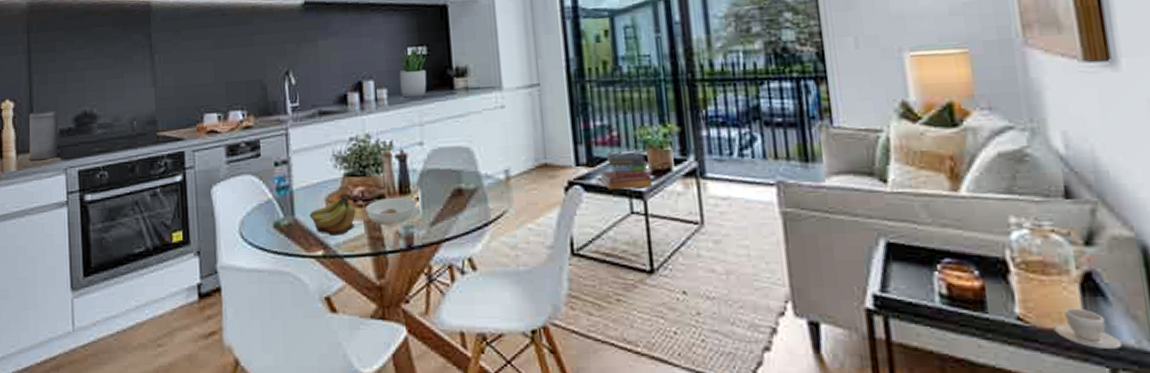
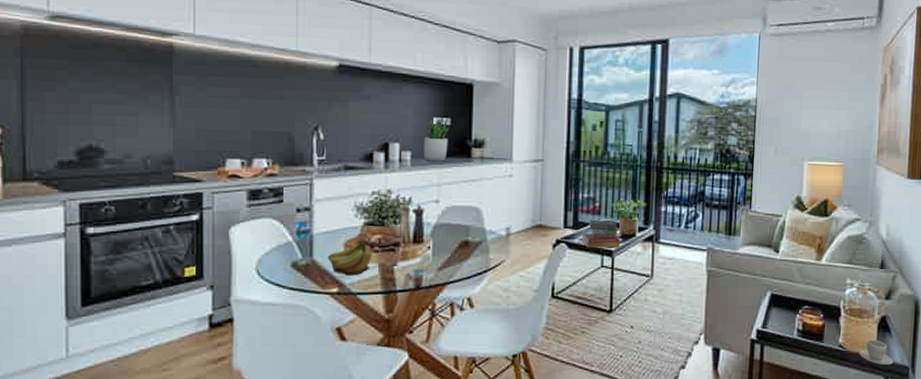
canister: present [28,110,58,161] -> none [18,140,57,191]
bowl: present [365,197,417,227] -> none [381,245,428,270]

